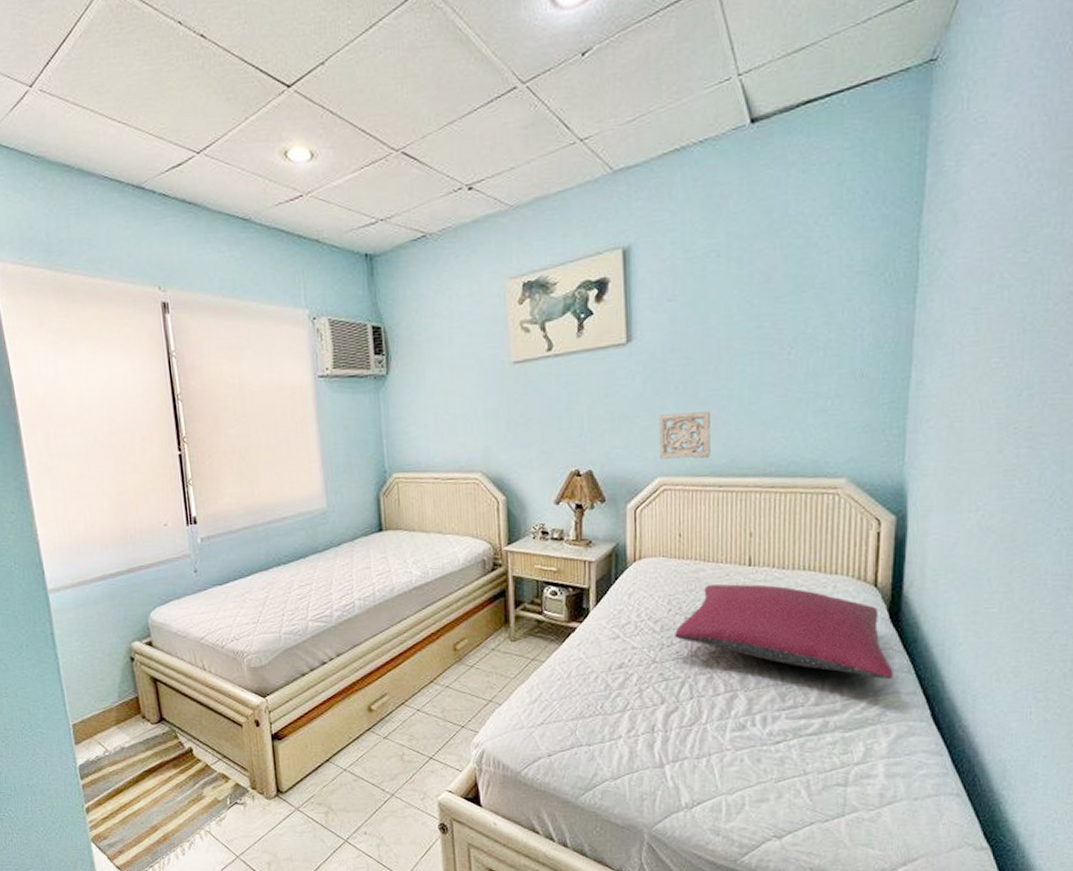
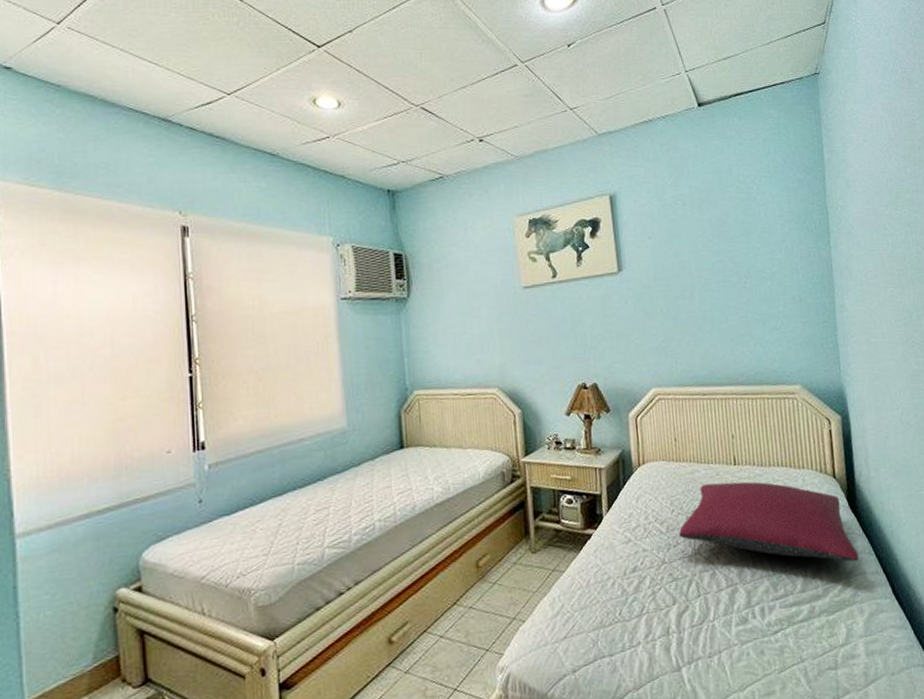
wall ornament: present [658,411,710,459] -> none [649,330,694,372]

